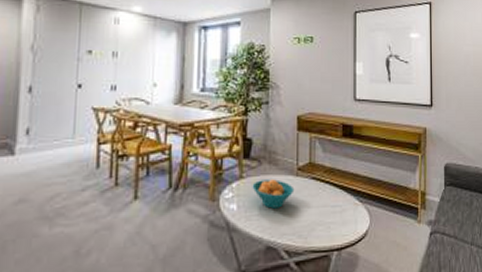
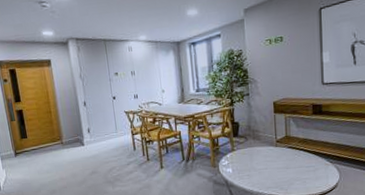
fruit bowl: present [252,179,295,209] -> none [242,150,275,171]

